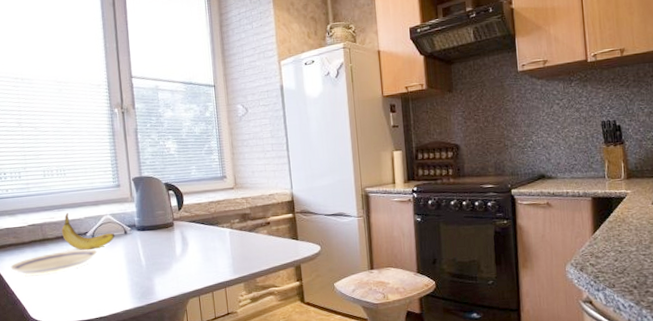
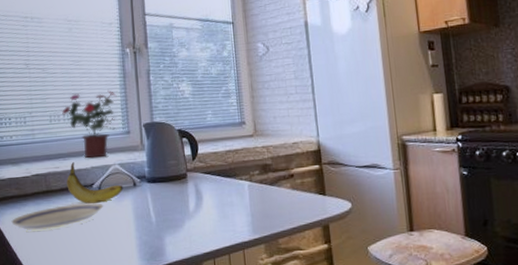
potted flower: none [55,147,107,209] -> present [62,90,117,158]

